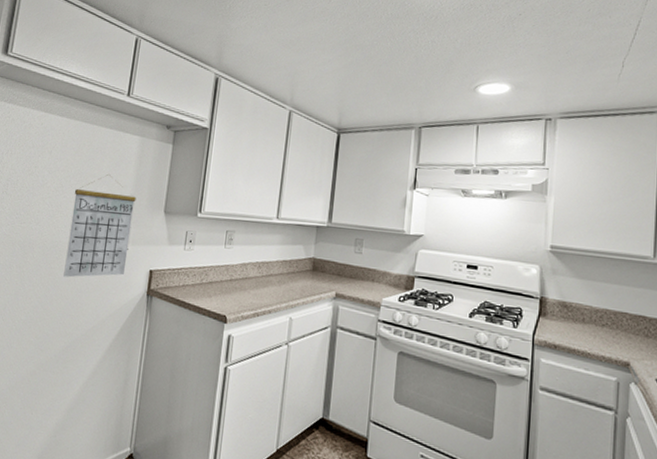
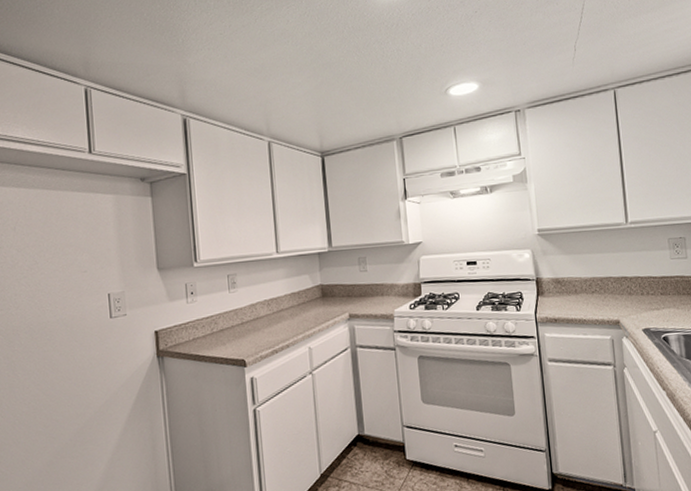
calendar: present [63,174,136,278] -> none [51,241,128,358]

